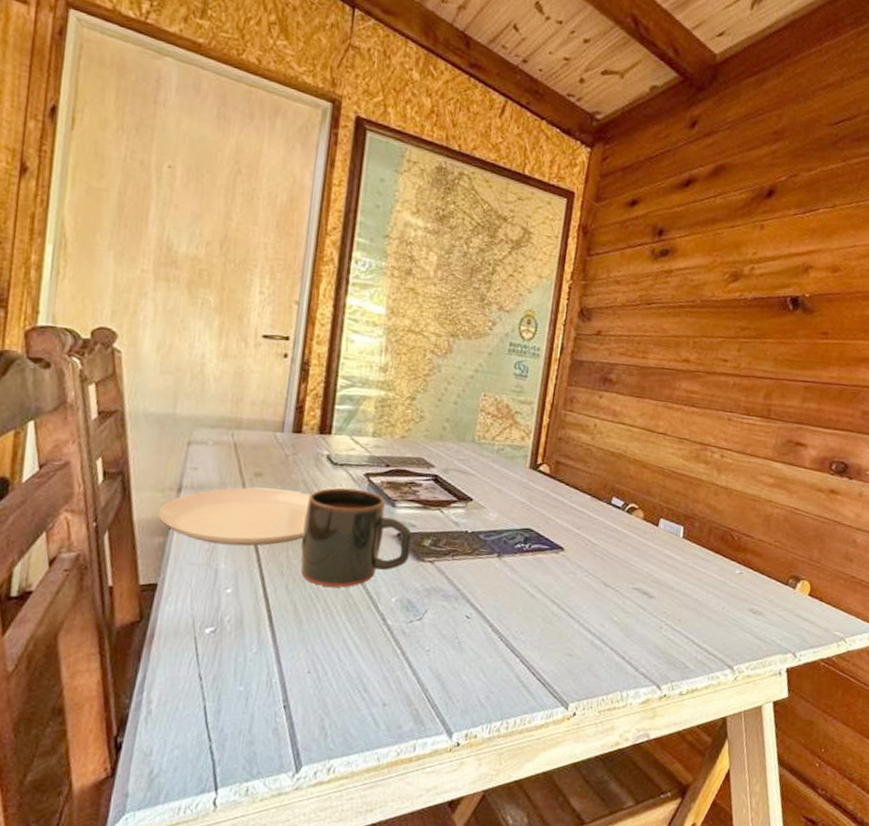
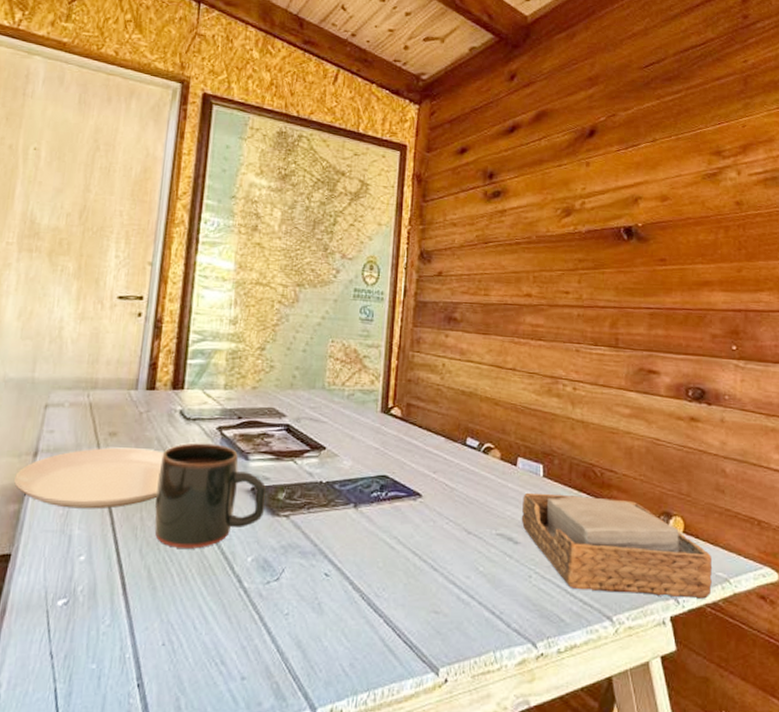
napkin holder: none [657,551,832,655] -> present [521,492,713,599]

